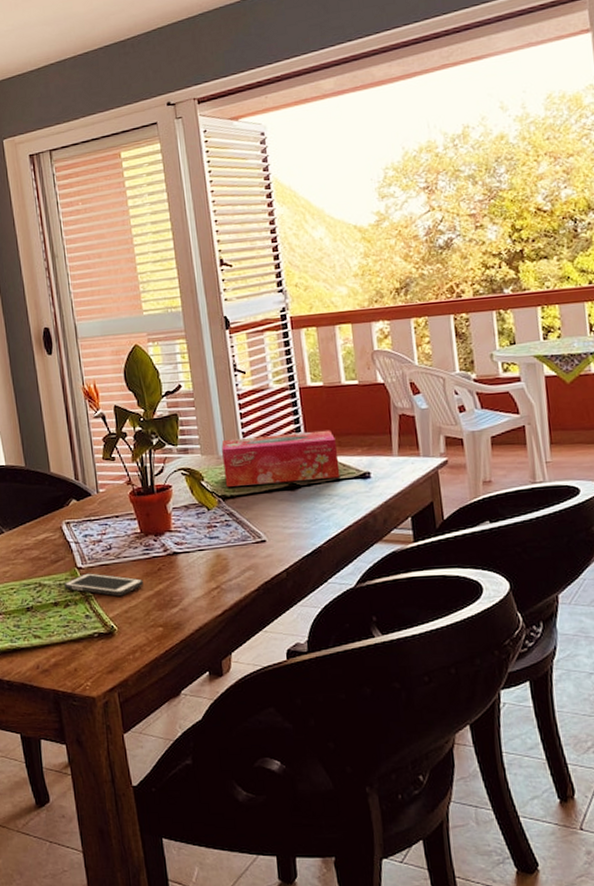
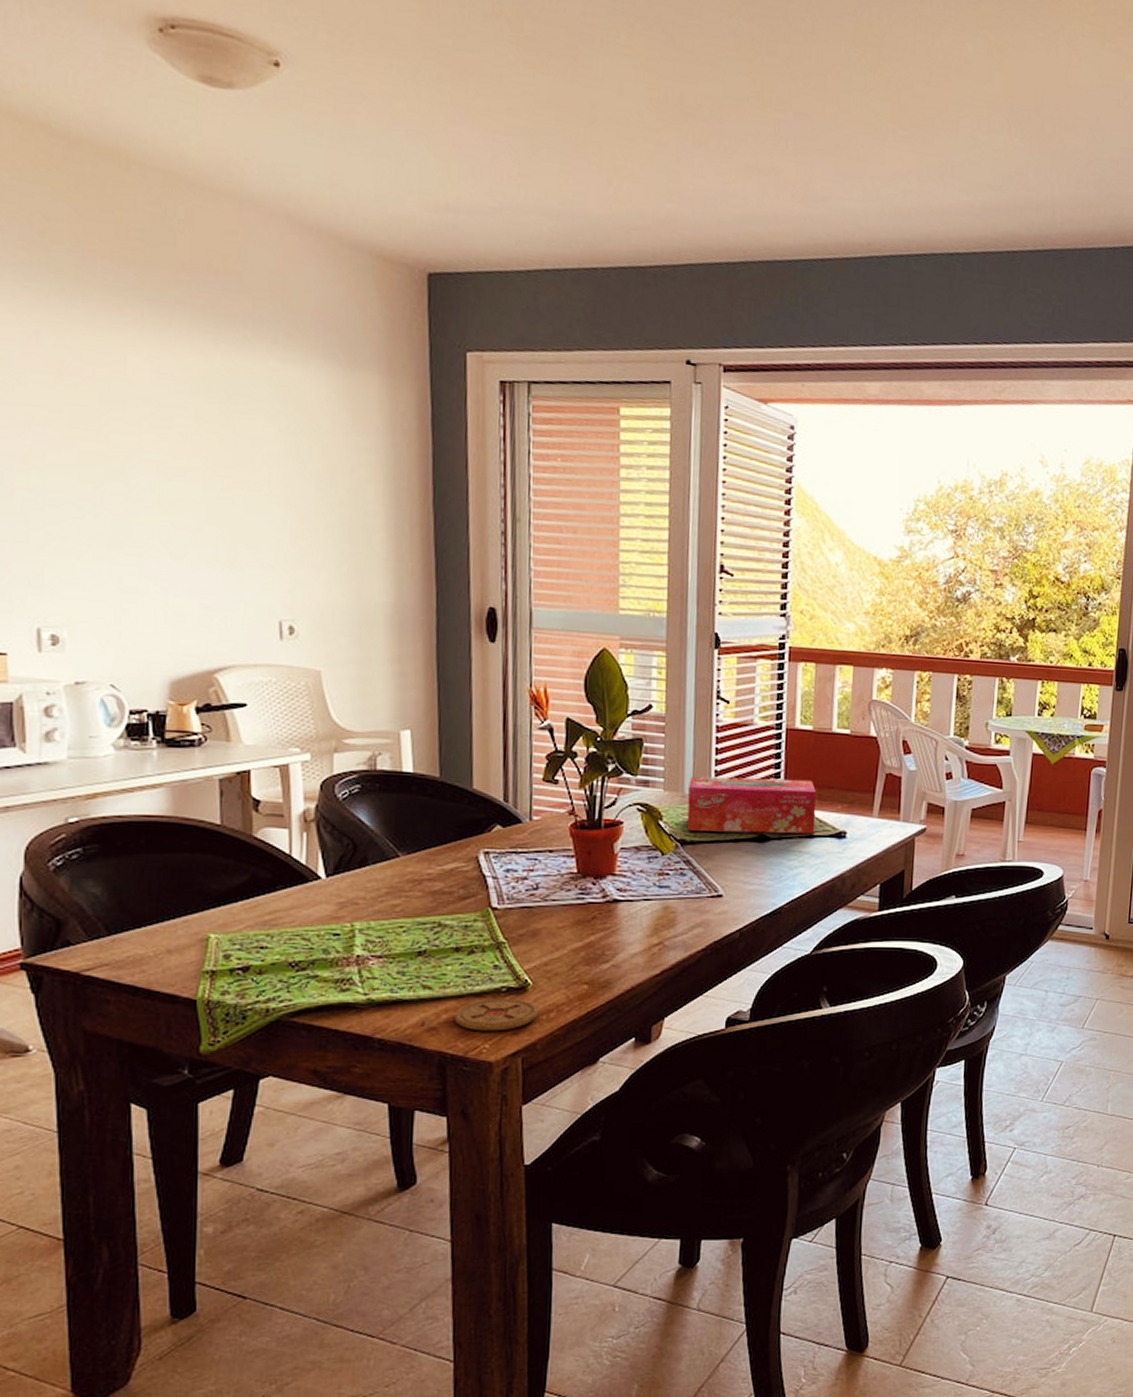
coaster: none [61,643,125,672] -> present [454,999,537,1031]
cell phone: present [64,573,143,597] -> none [471,915,572,946]

